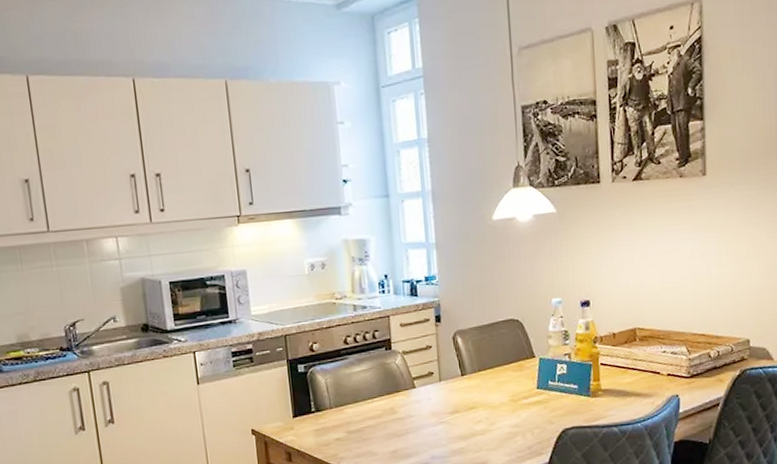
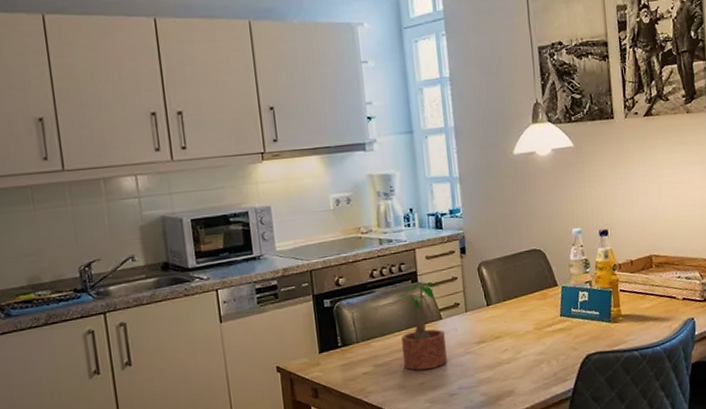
potted plant: none [371,350,420,438] -> present [397,282,447,371]

